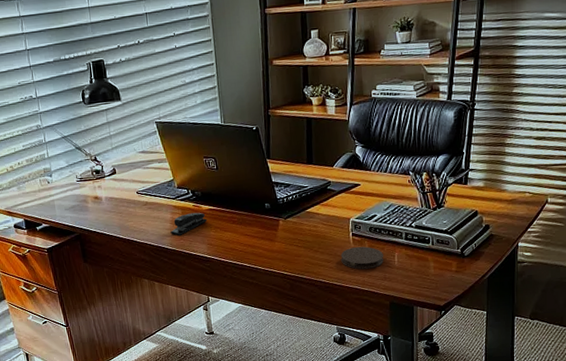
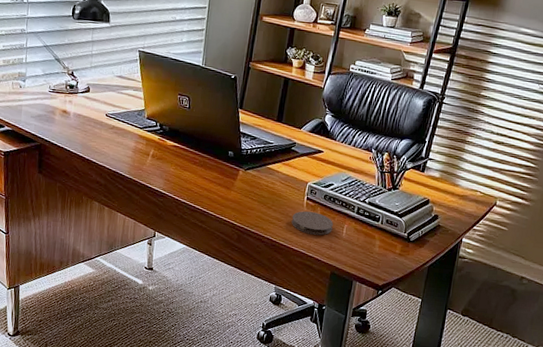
stapler: present [170,212,208,236] -> none [130,145,170,167]

